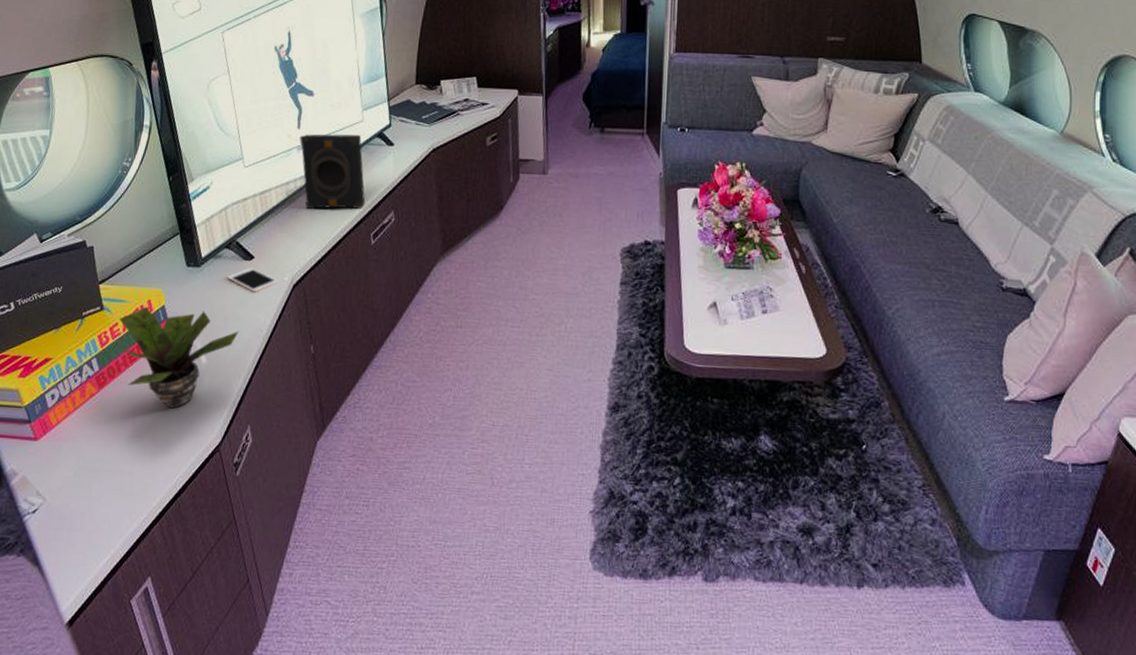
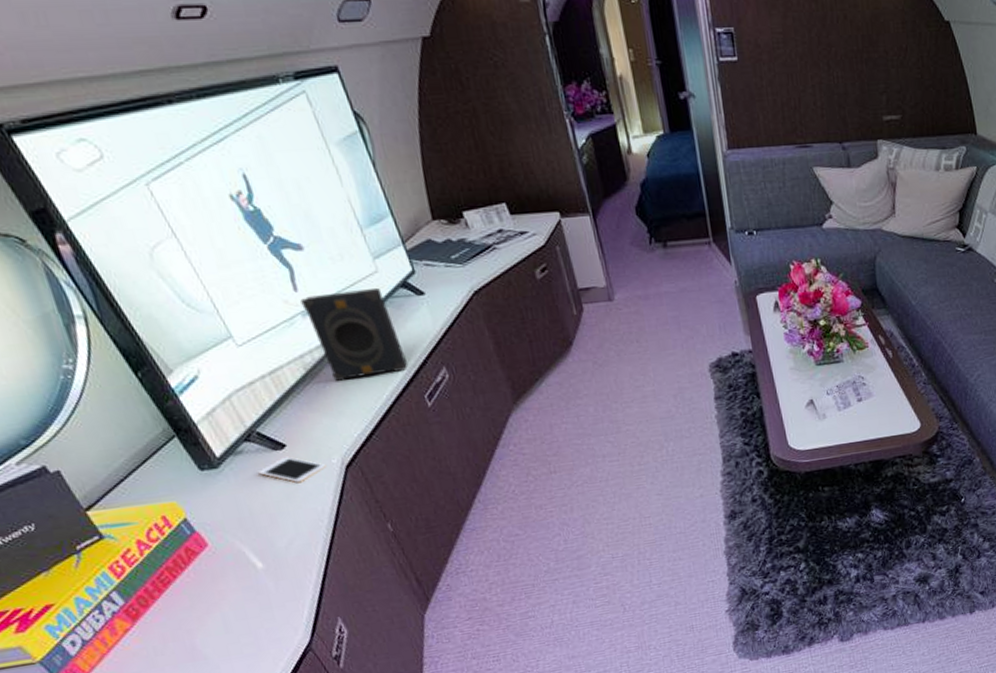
potted plant: present [119,306,239,409] -> none [130,514,294,622]

